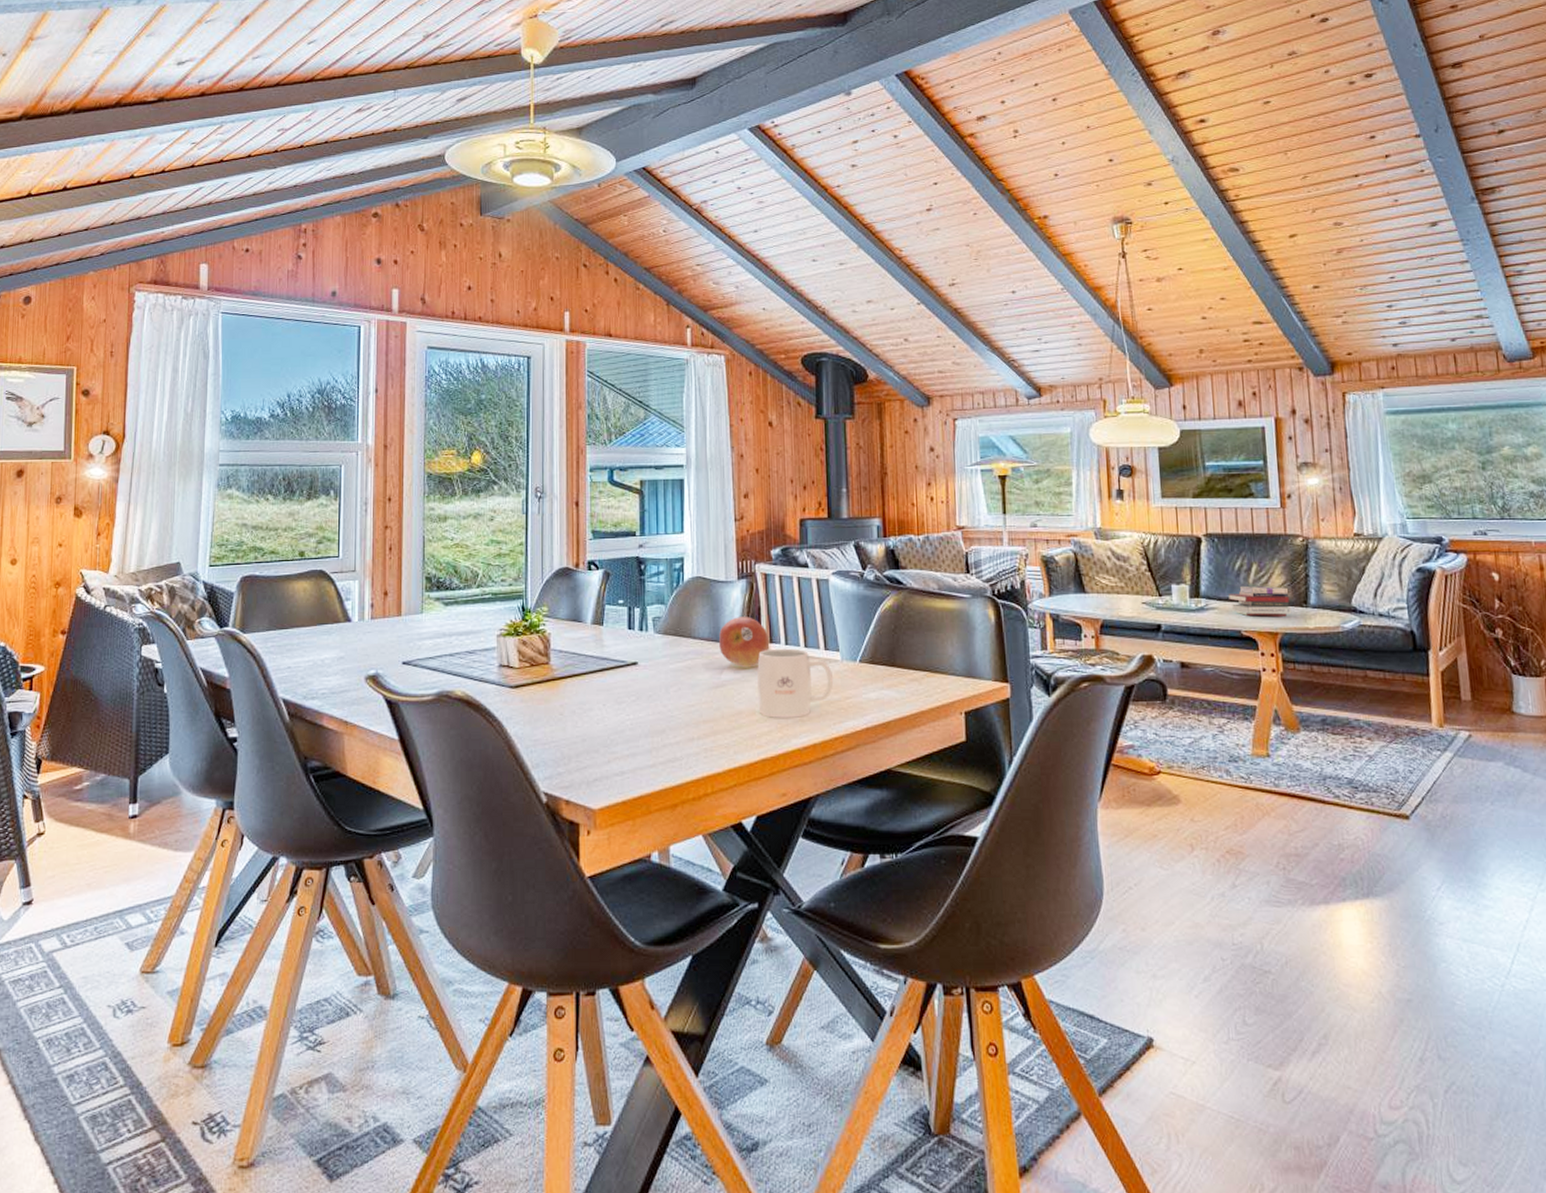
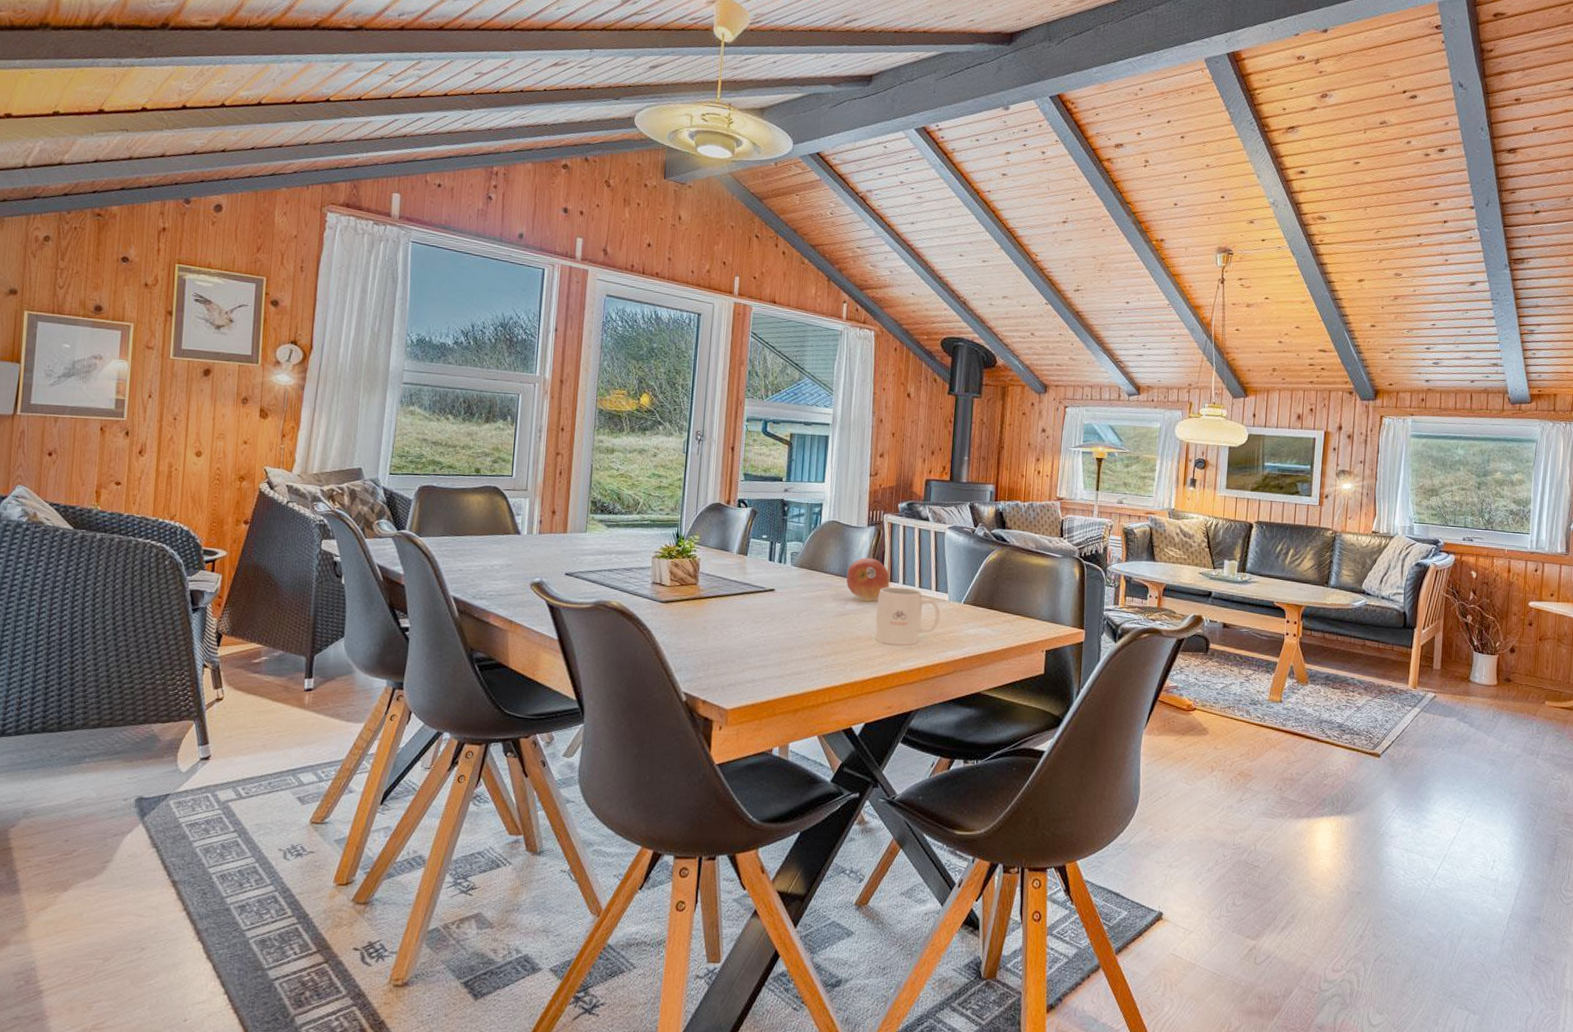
books: present [1228,585,1292,617] -> none [1268,565,1316,594]

